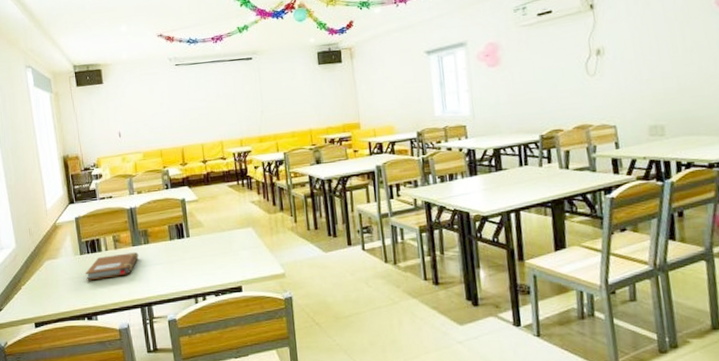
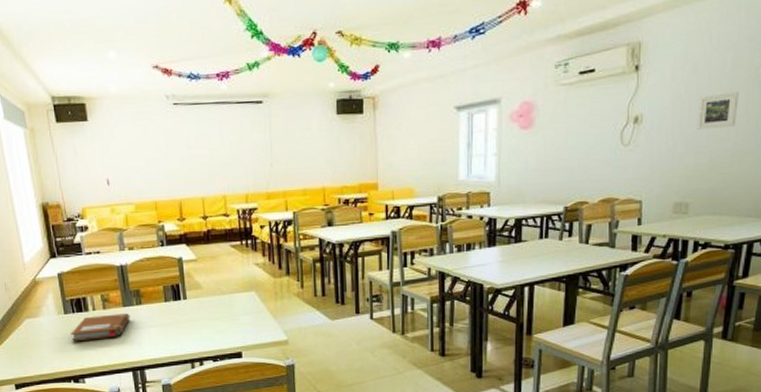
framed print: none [657,21,698,57] -> present [697,92,739,130]

